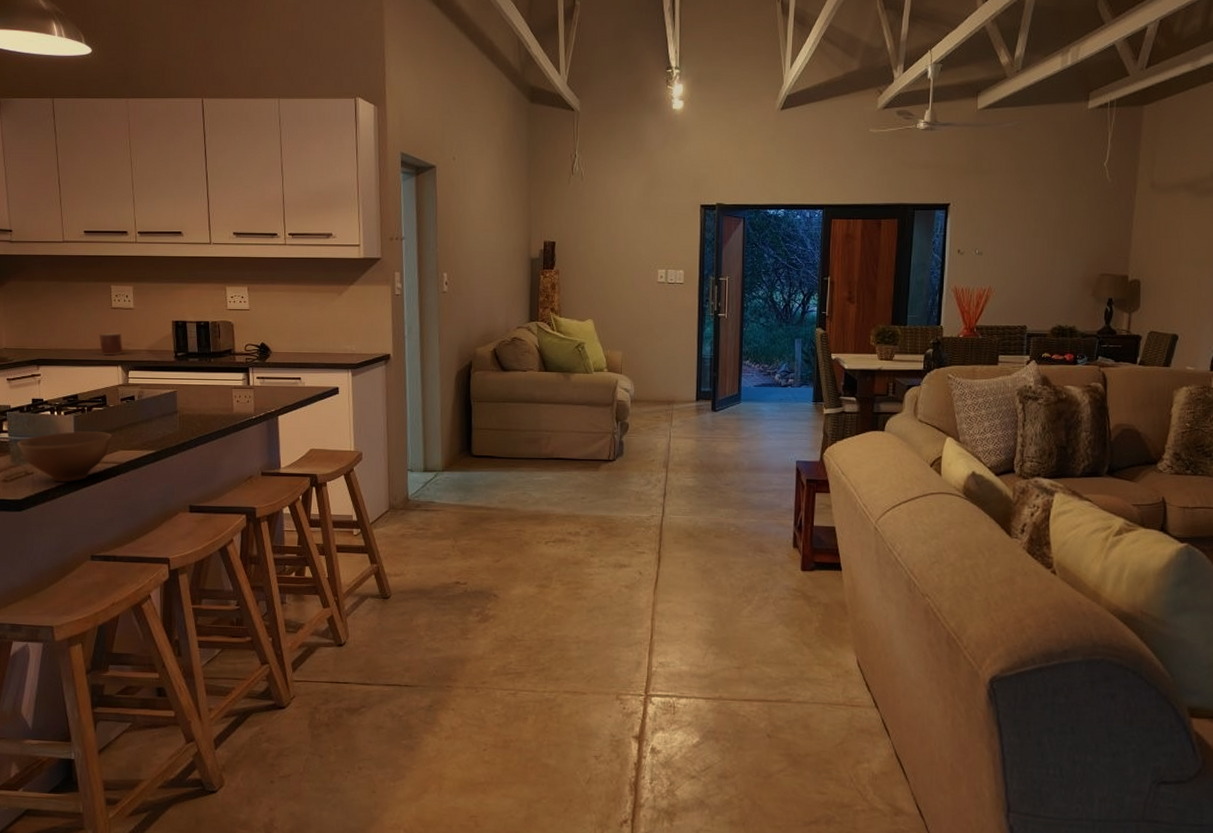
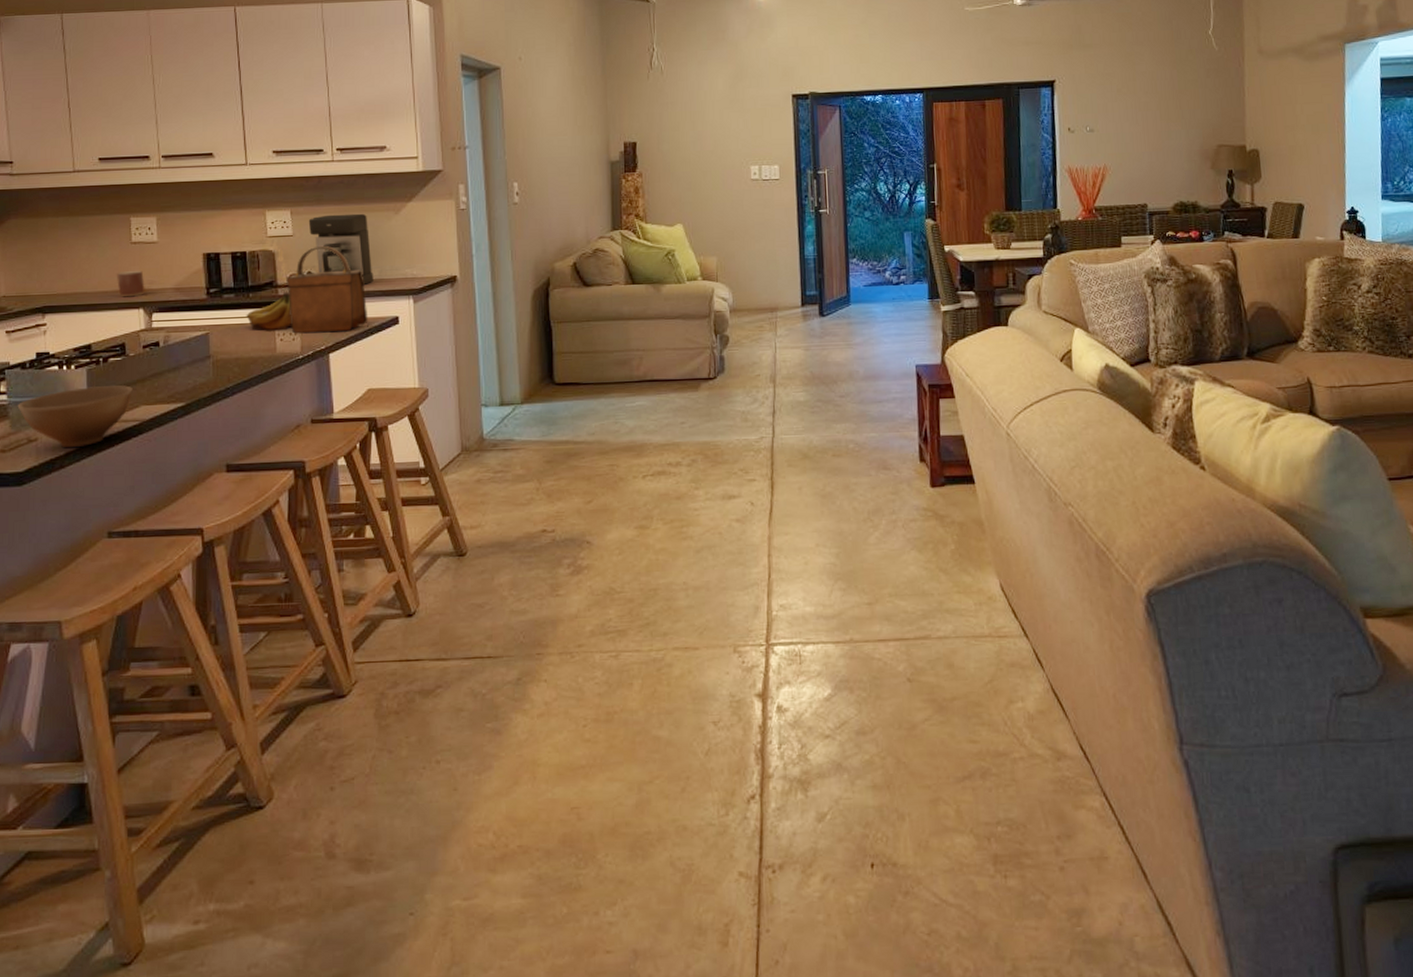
fruit: none [208,359,247,394] -> present [246,292,292,333]
handbag: none [243,320,313,398] -> present [286,245,368,334]
coffee maker: none [263,293,318,357] -> present [308,213,373,285]

